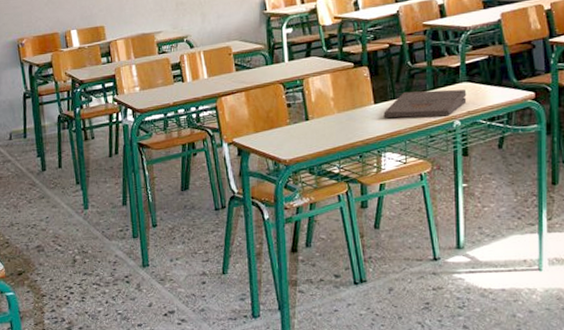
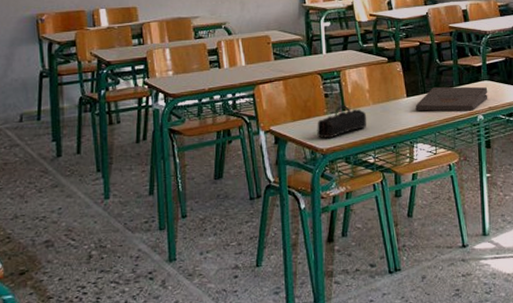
pencil case: none [279,114,332,150] -> present [317,105,367,139]

